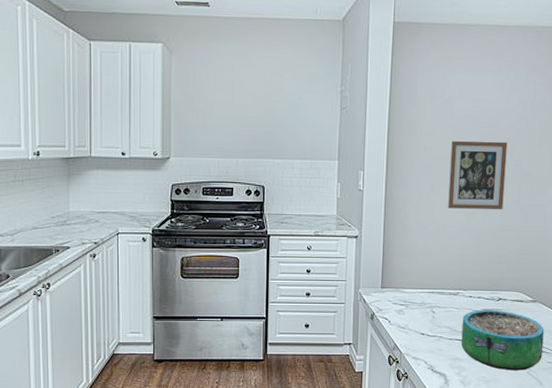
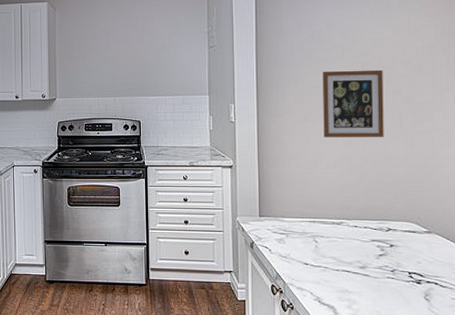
decorative bowl: present [461,310,544,371] -> none [349,240,445,307]

